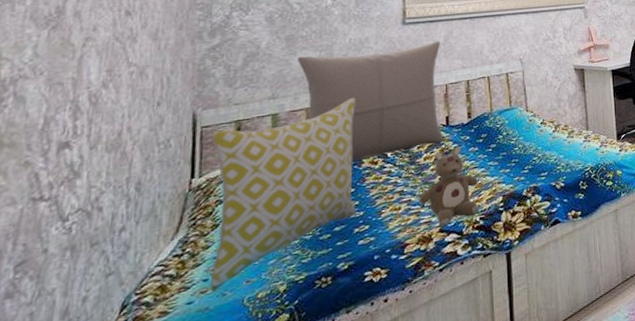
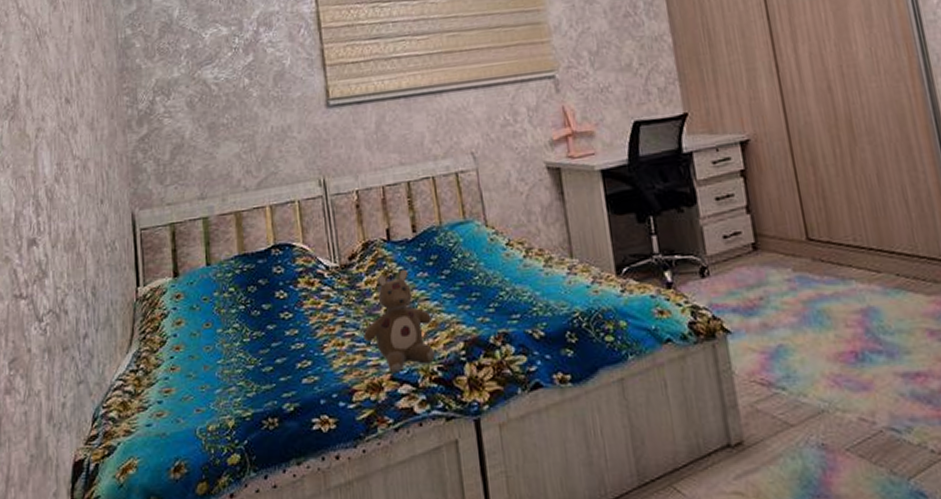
pillow: present [210,98,357,291] -> none [150,201,297,415]
pillow: present [296,40,443,163] -> none [220,128,386,281]

